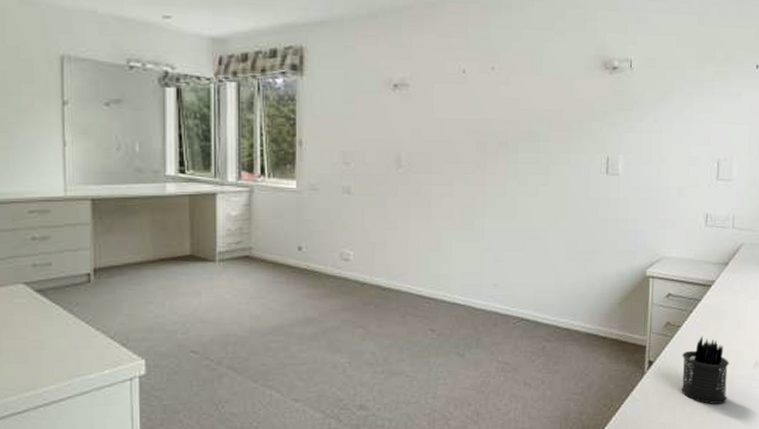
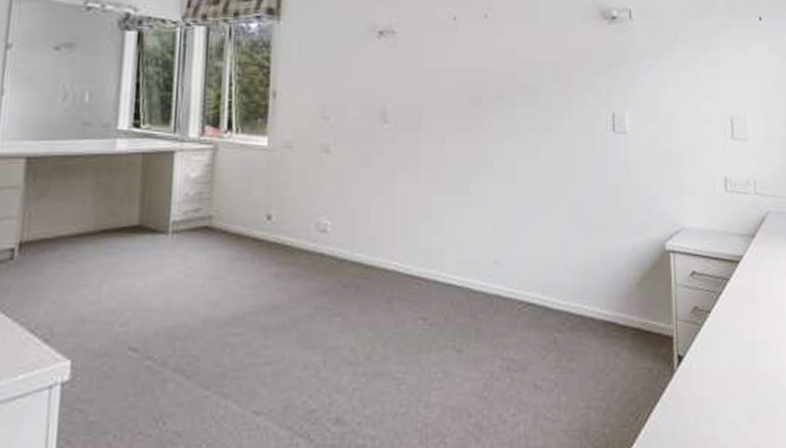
pen holder: present [681,336,729,404] -> none [715,324,773,411]

